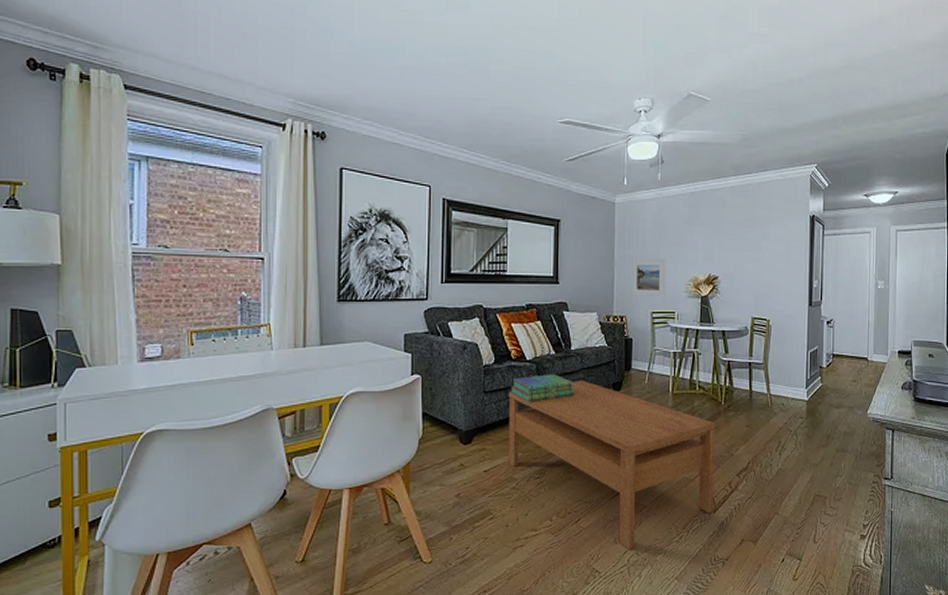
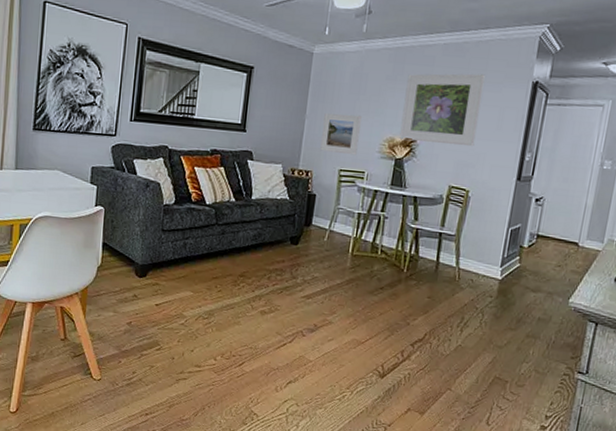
coffee table: present [508,381,716,550] -> none [180,230,395,400]
stack of books: present [511,374,575,403] -> none [188,220,251,246]
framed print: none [702,212,770,279] -> present [399,73,485,147]

